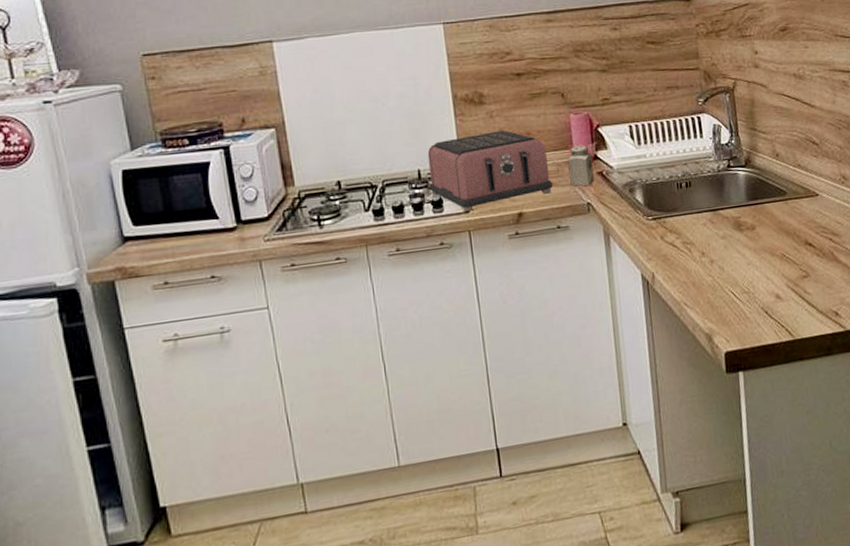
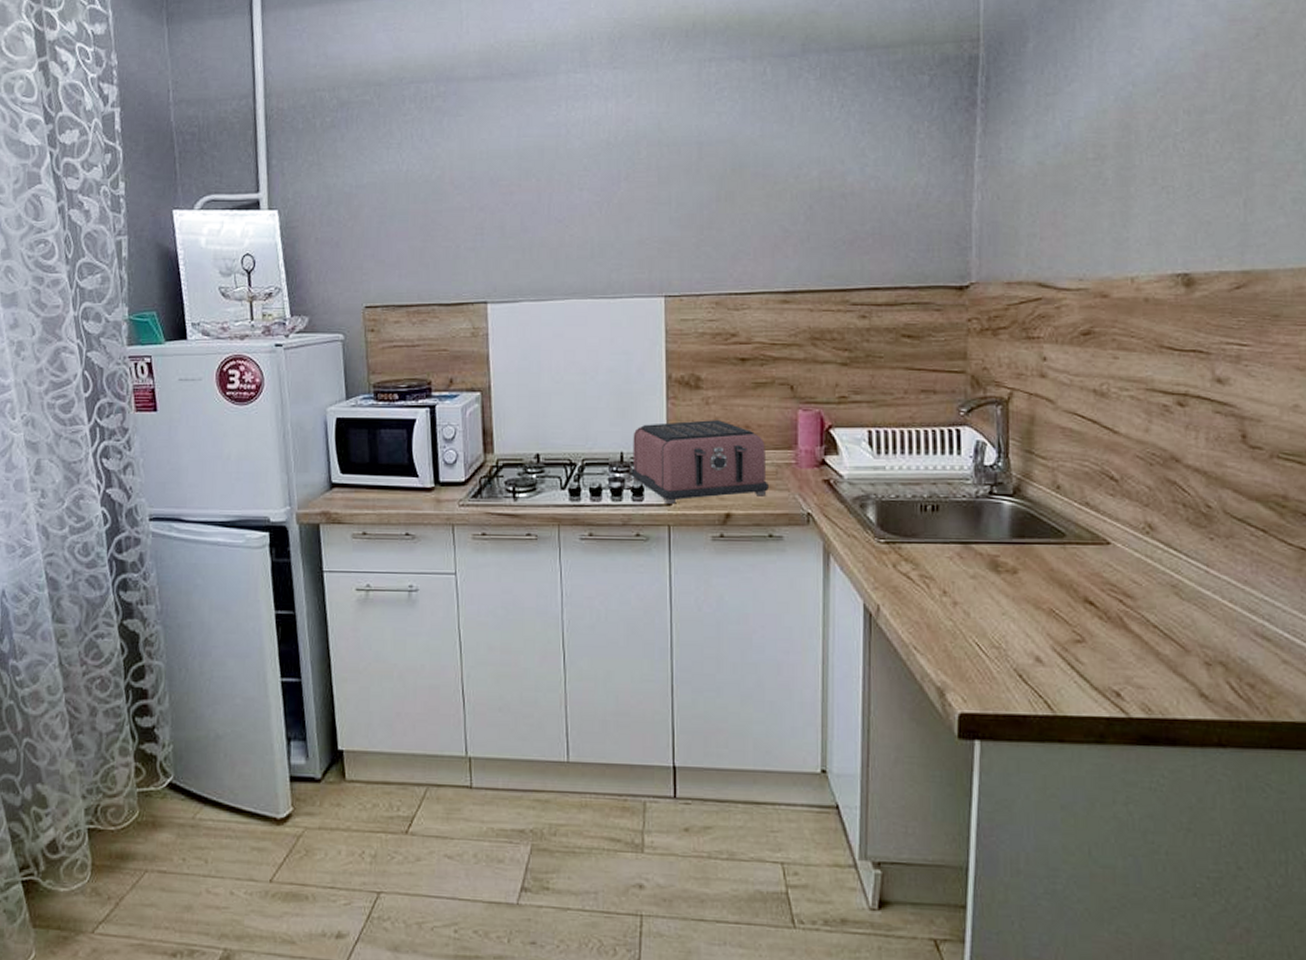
salt shaker: present [568,145,594,187] -> none [789,446,820,493]

